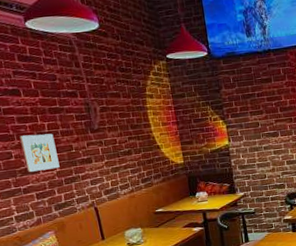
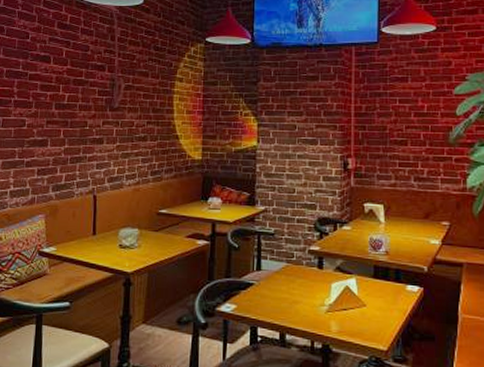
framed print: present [19,133,60,172] -> none [35,104,71,145]

